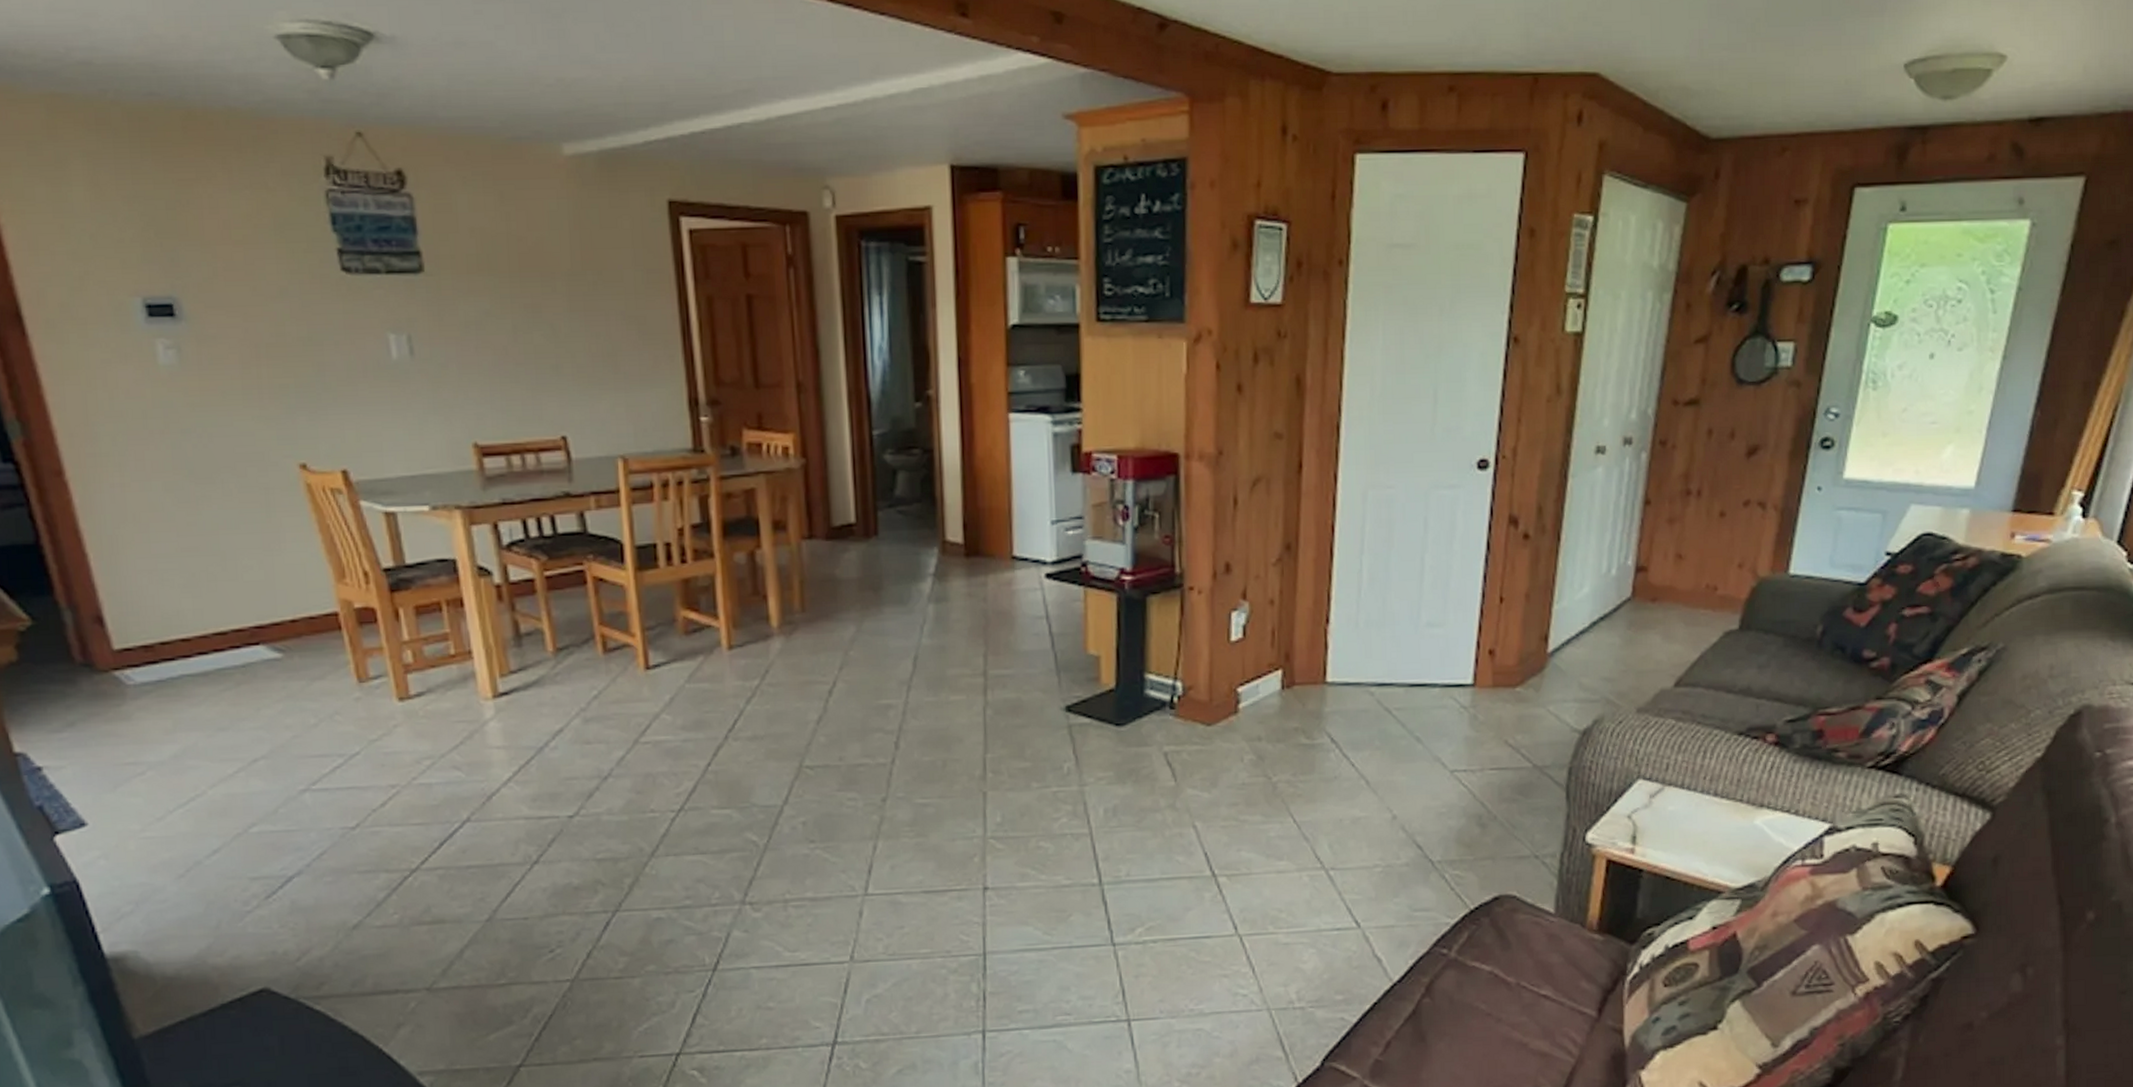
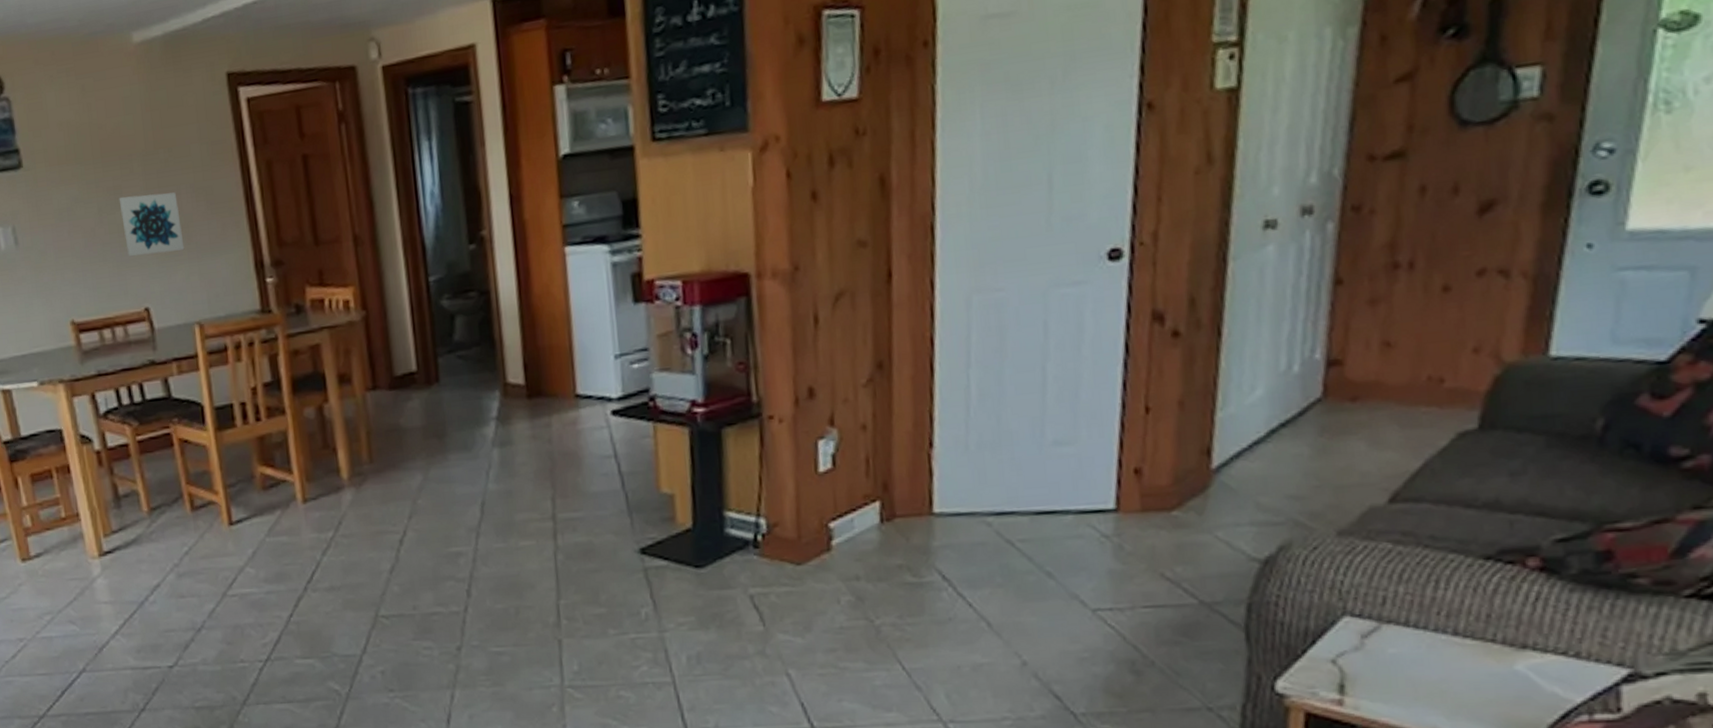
wall art: none [537,316,611,381] -> present [119,192,185,257]

